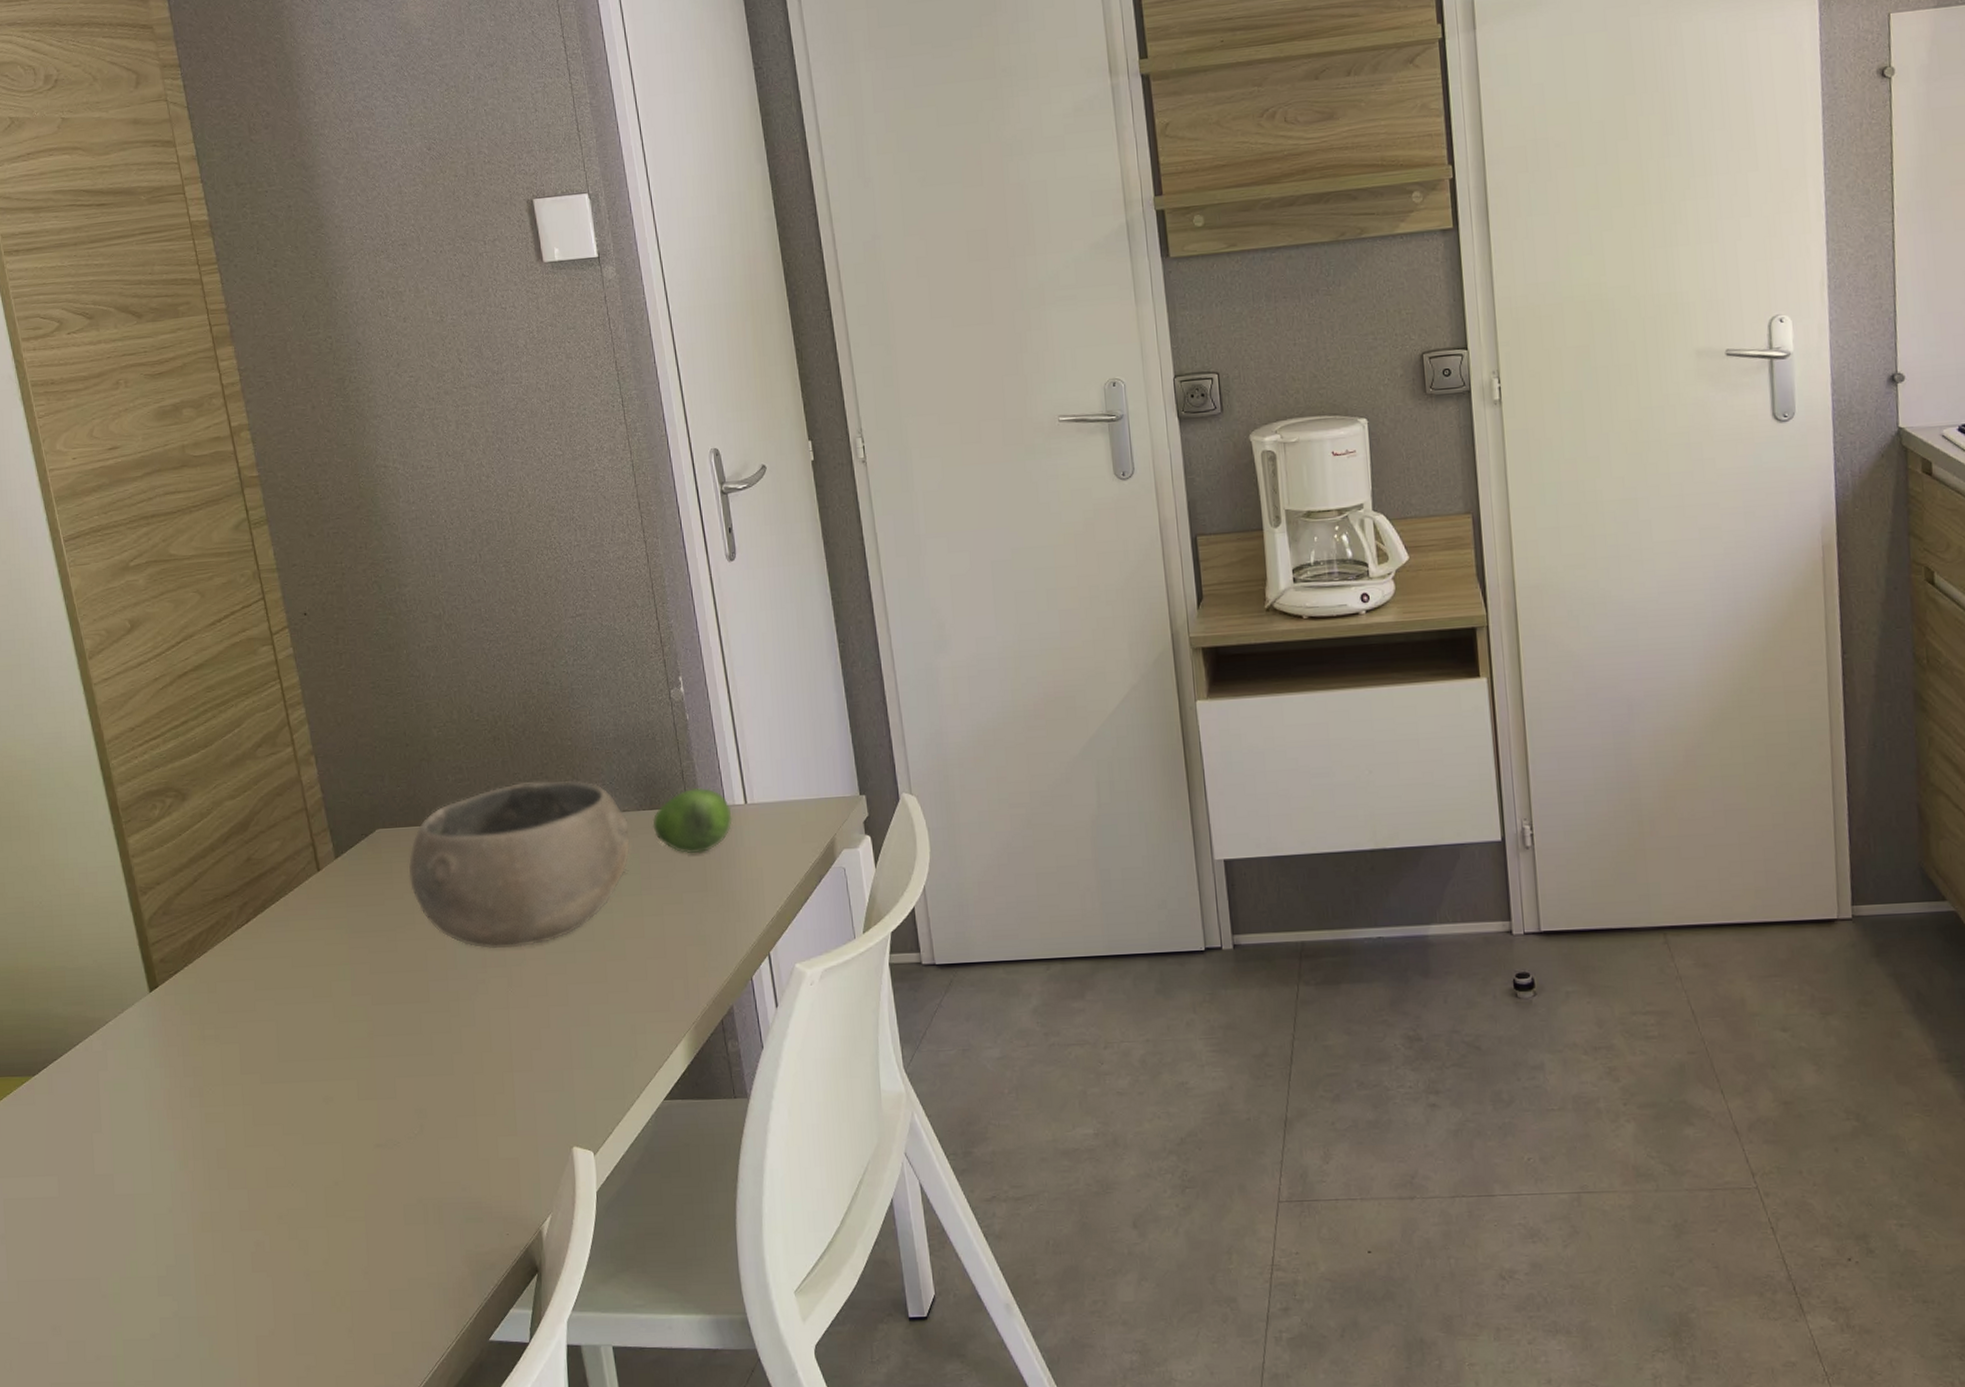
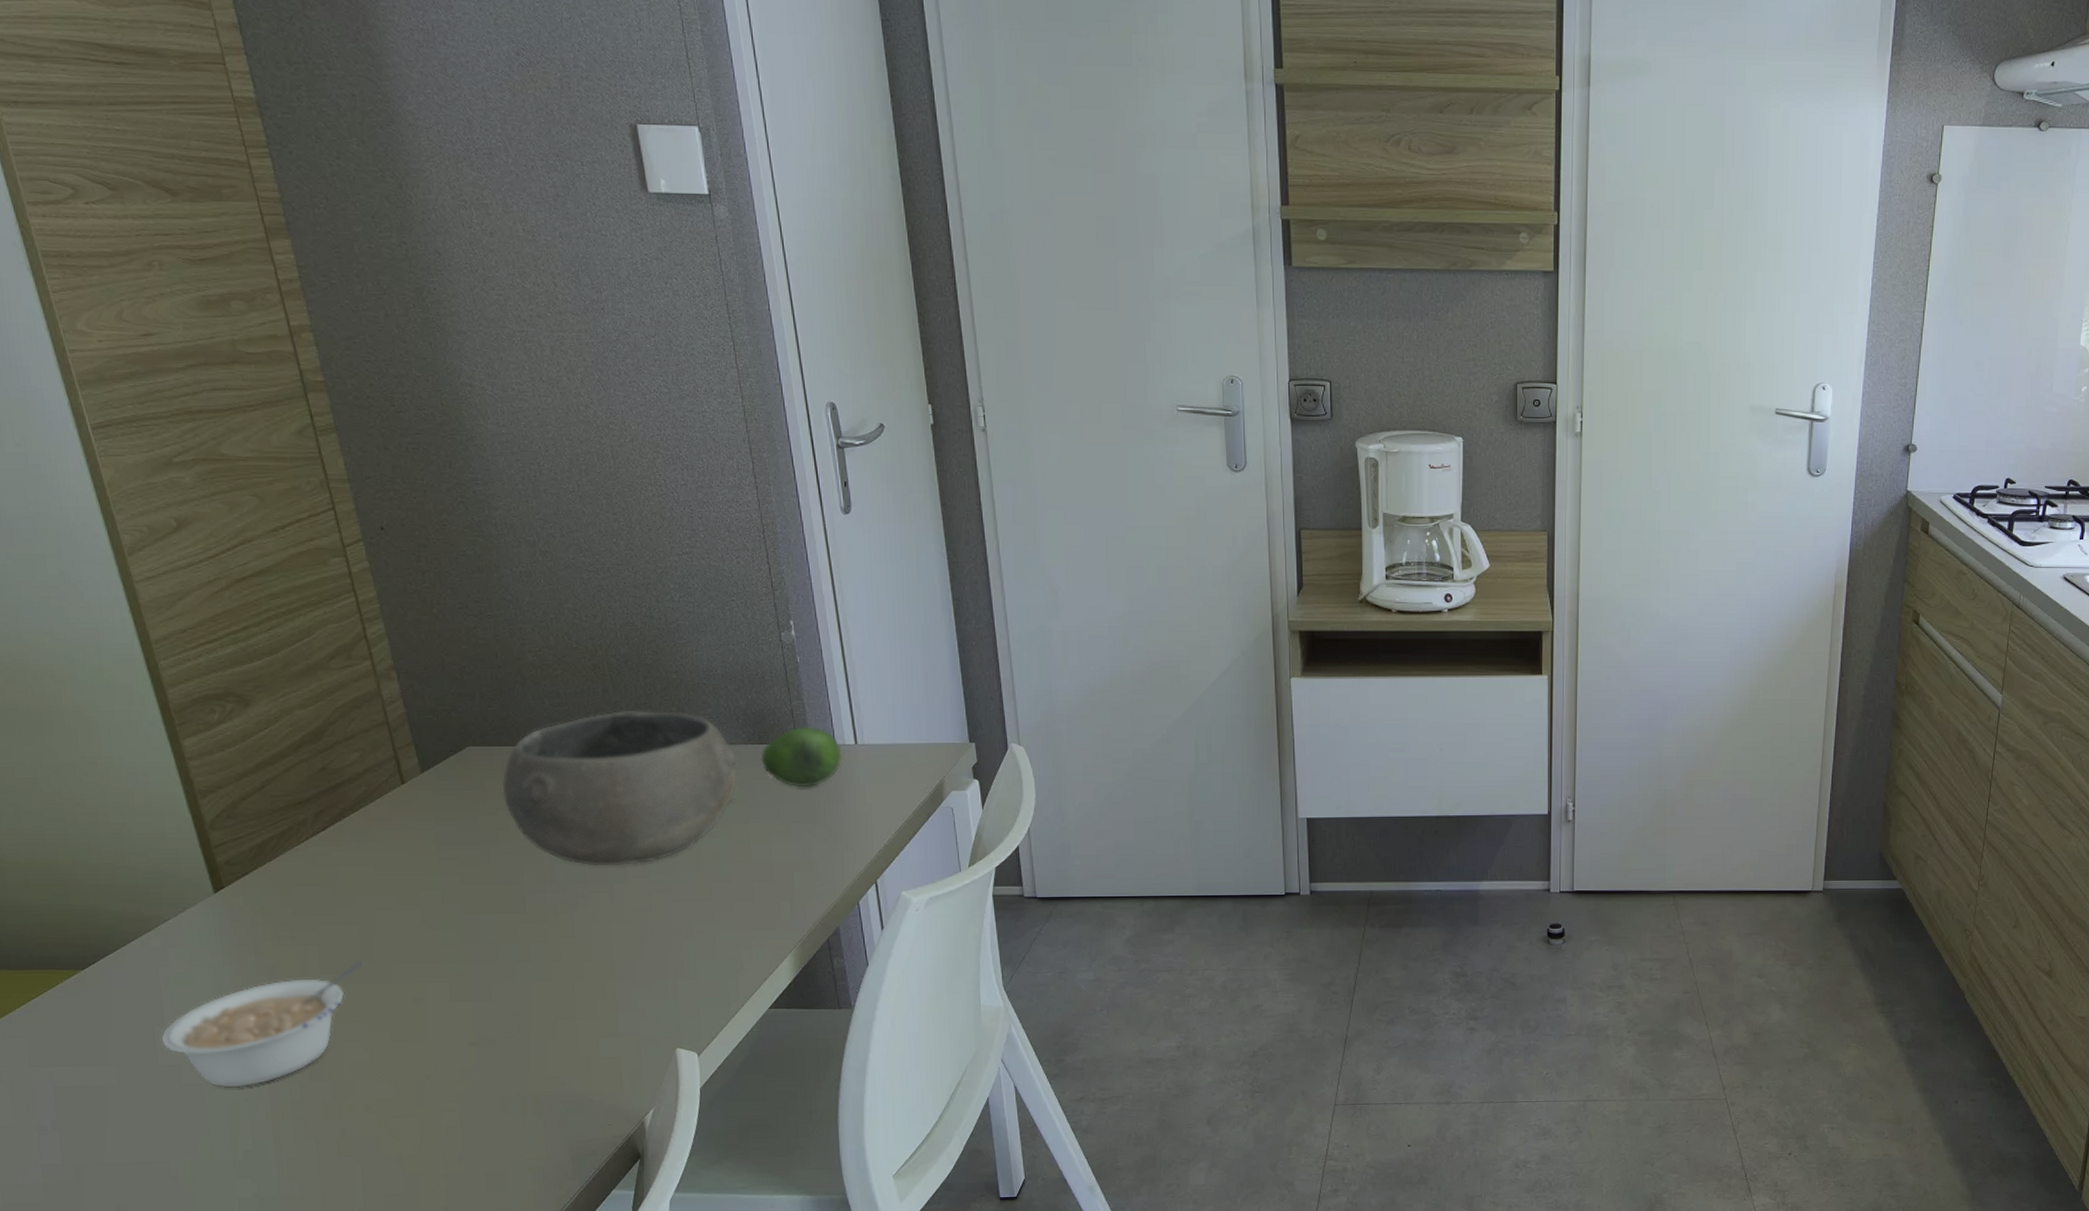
legume: none [98,1057,282,1198] -> present [161,959,366,1088]

